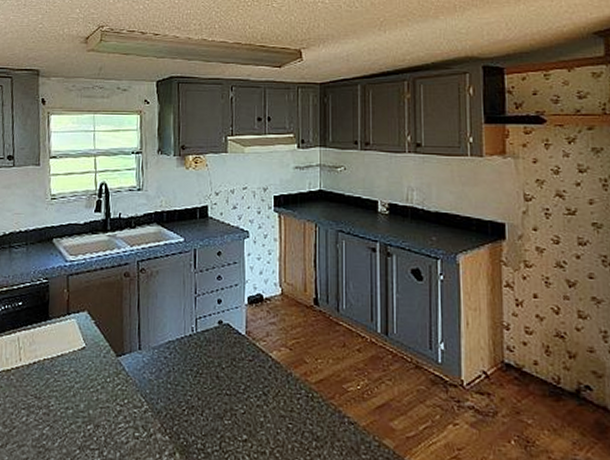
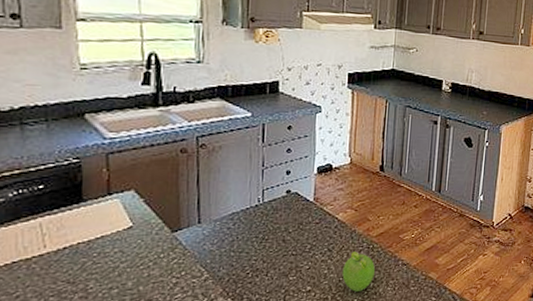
fruit: none [280,399,316,450] -> present [342,251,375,292]

